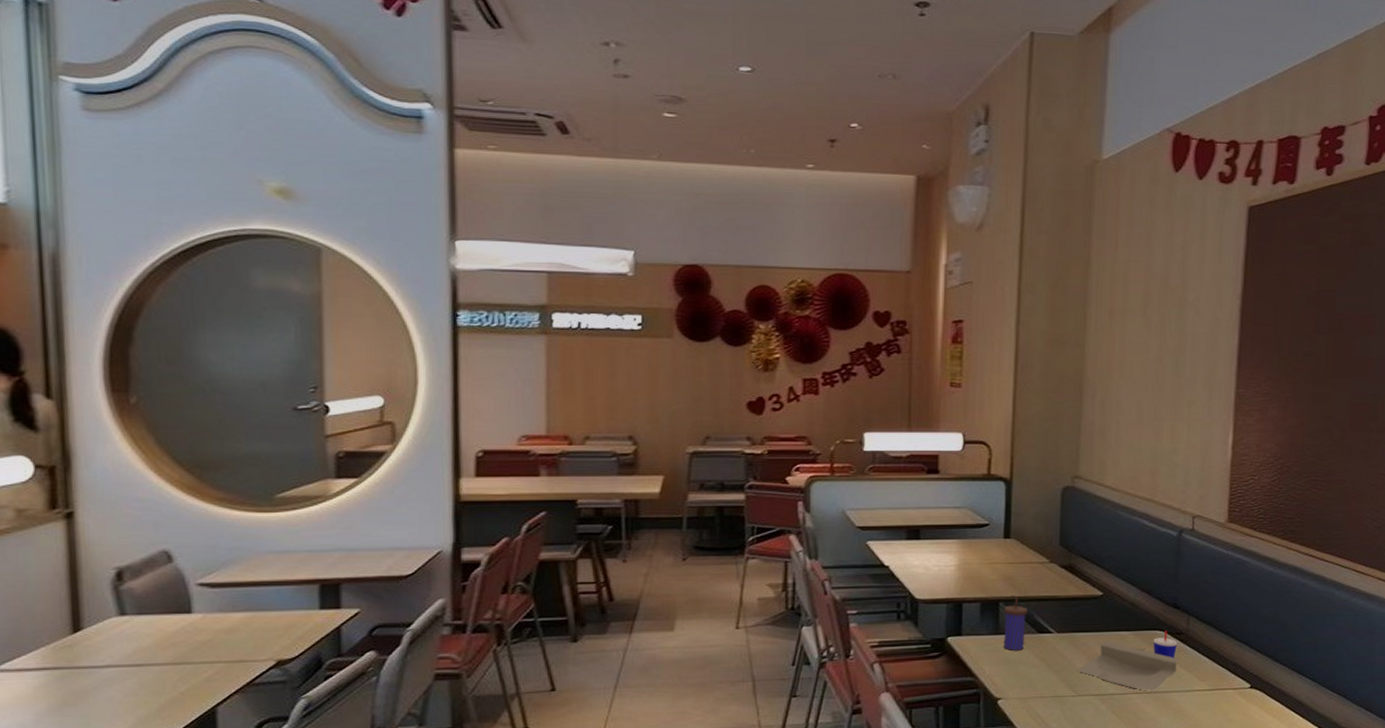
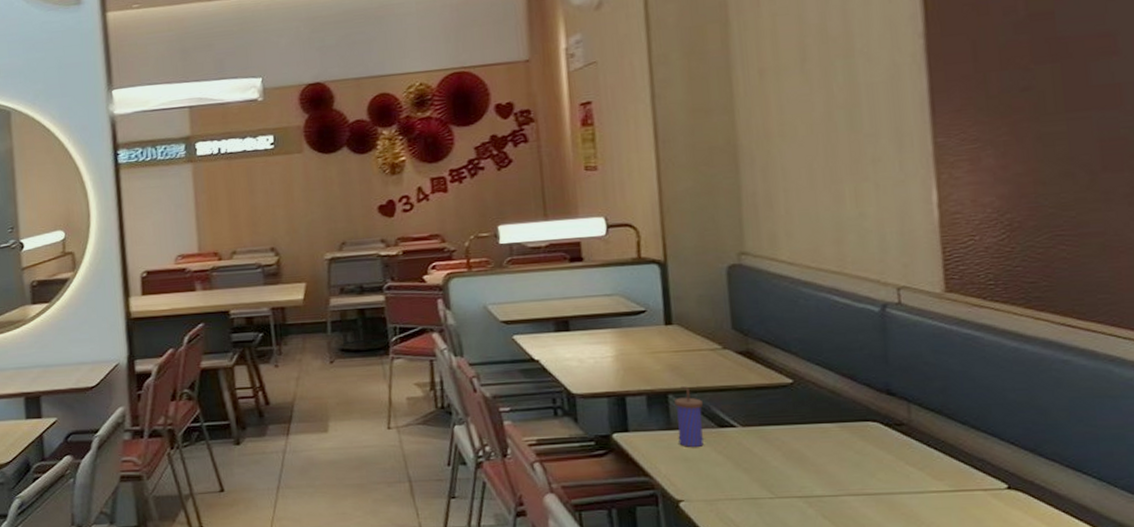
paper bag: present [1077,640,1180,692] -> none [772,434,905,494]
beverage cup: present [1153,630,1177,659] -> none [865,421,899,454]

